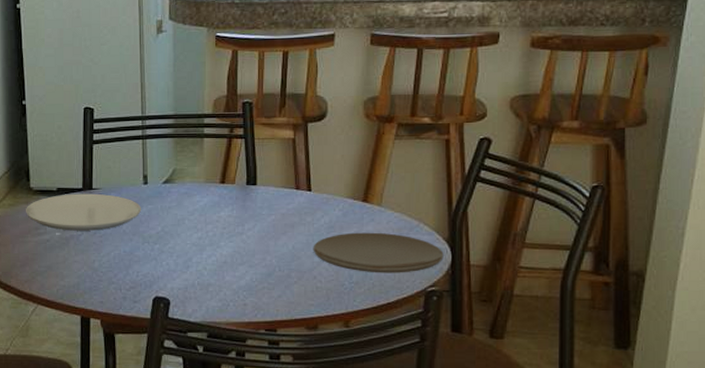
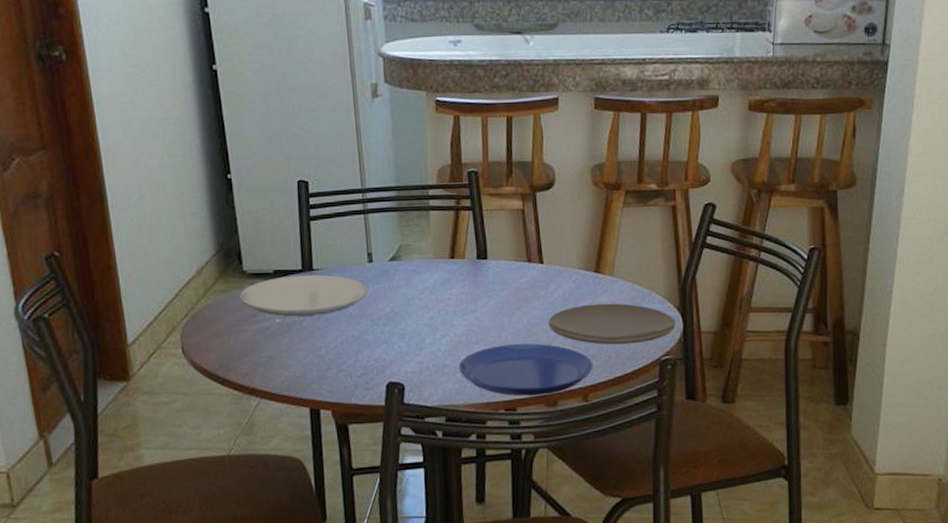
plate: none [222,268,356,318] -> present [458,343,593,396]

